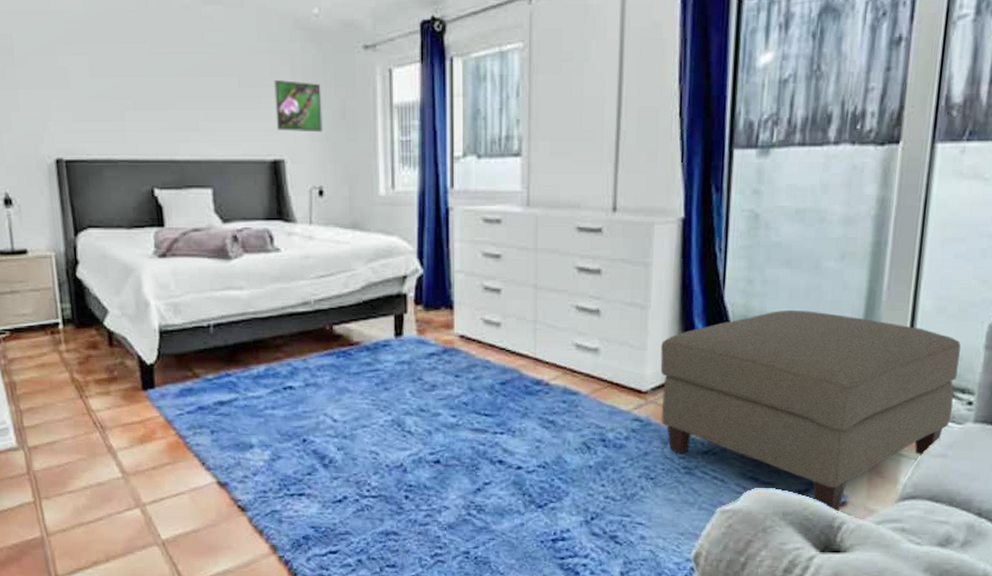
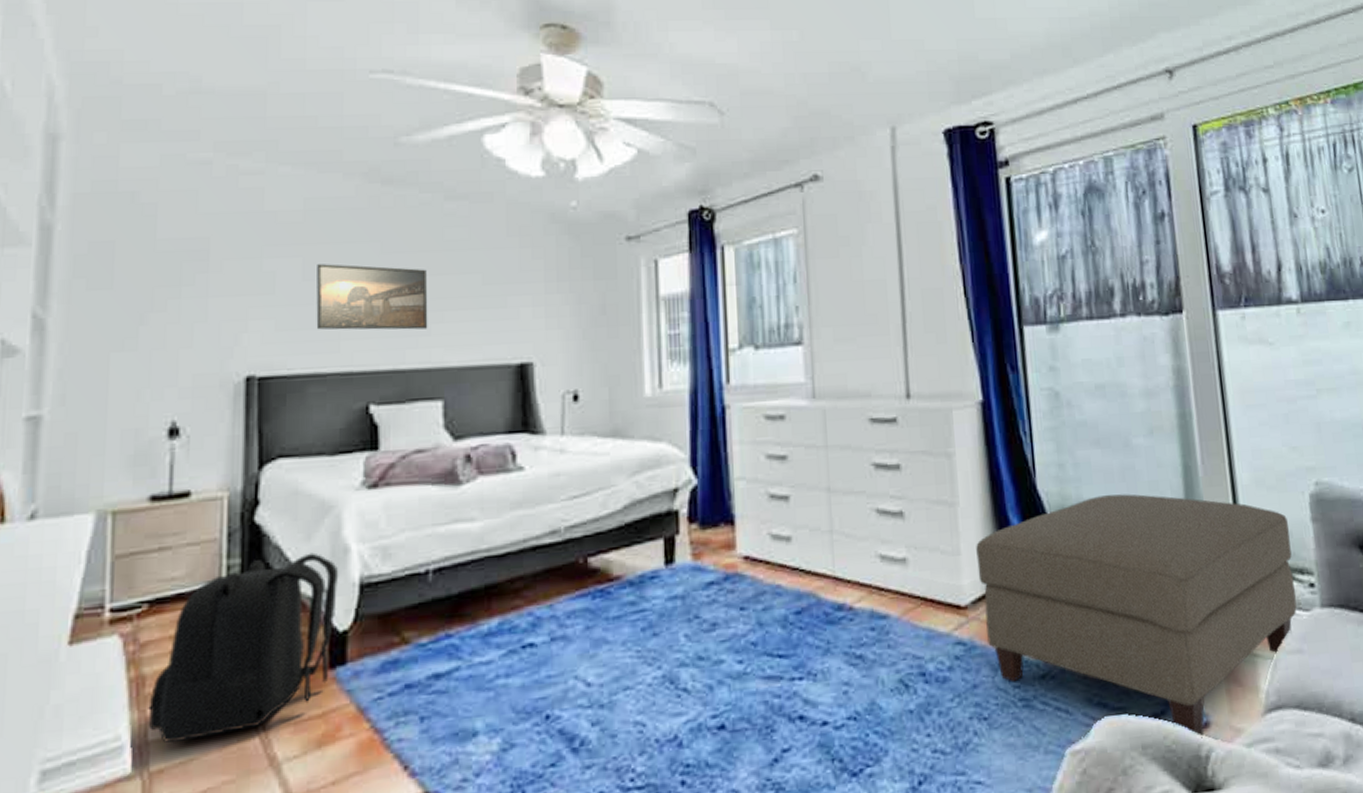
backpack: none [20,304,144,430] -> present [148,552,339,744]
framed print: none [100,62,196,125] -> present [316,264,428,330]
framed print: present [274,80,323,133] -> none [524,276,579,331]

